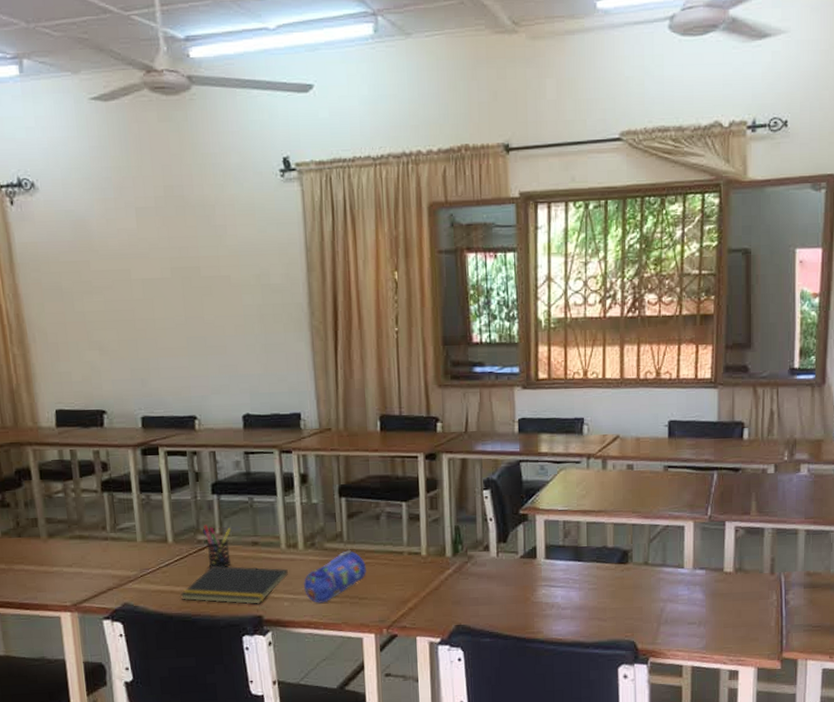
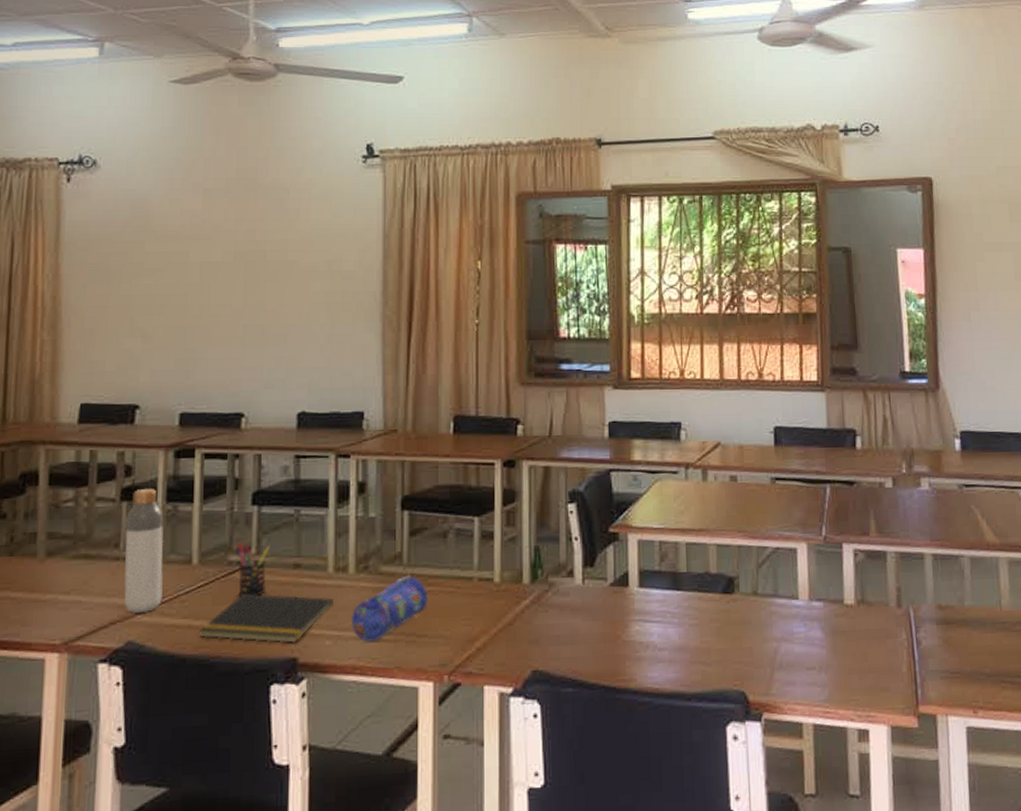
bottle: none [108,481,147,581] -> present [124,488,164,613]

